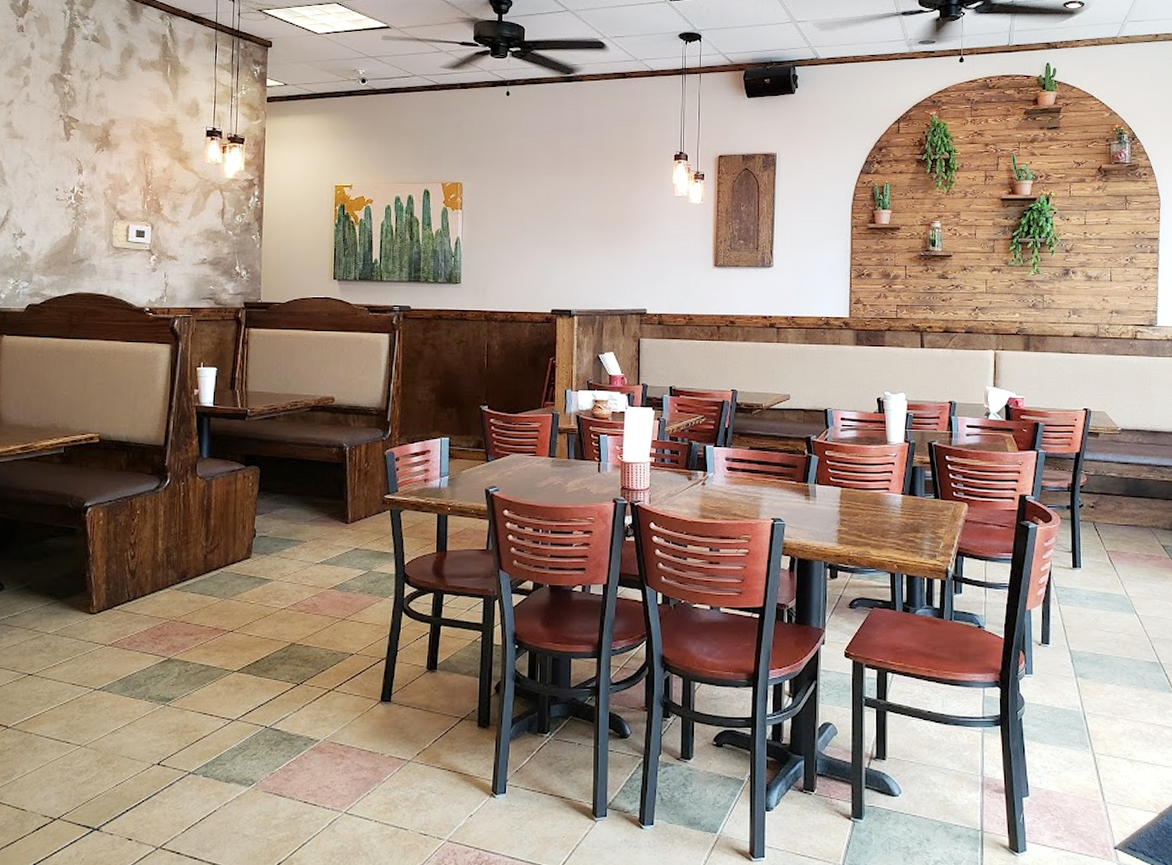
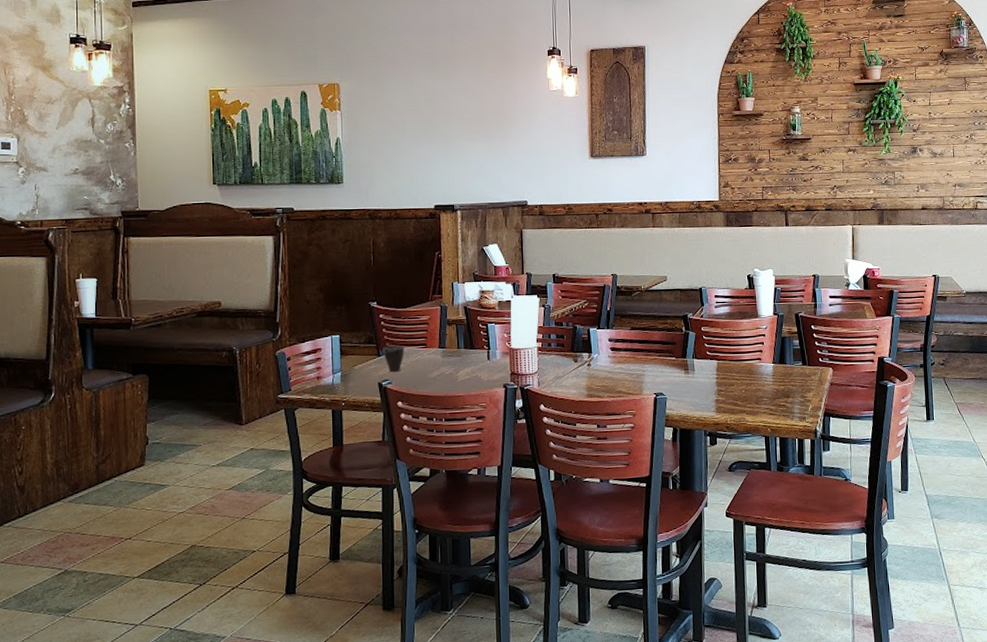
cup: none [492,452,514,479] -> present [383,346,405,372]

